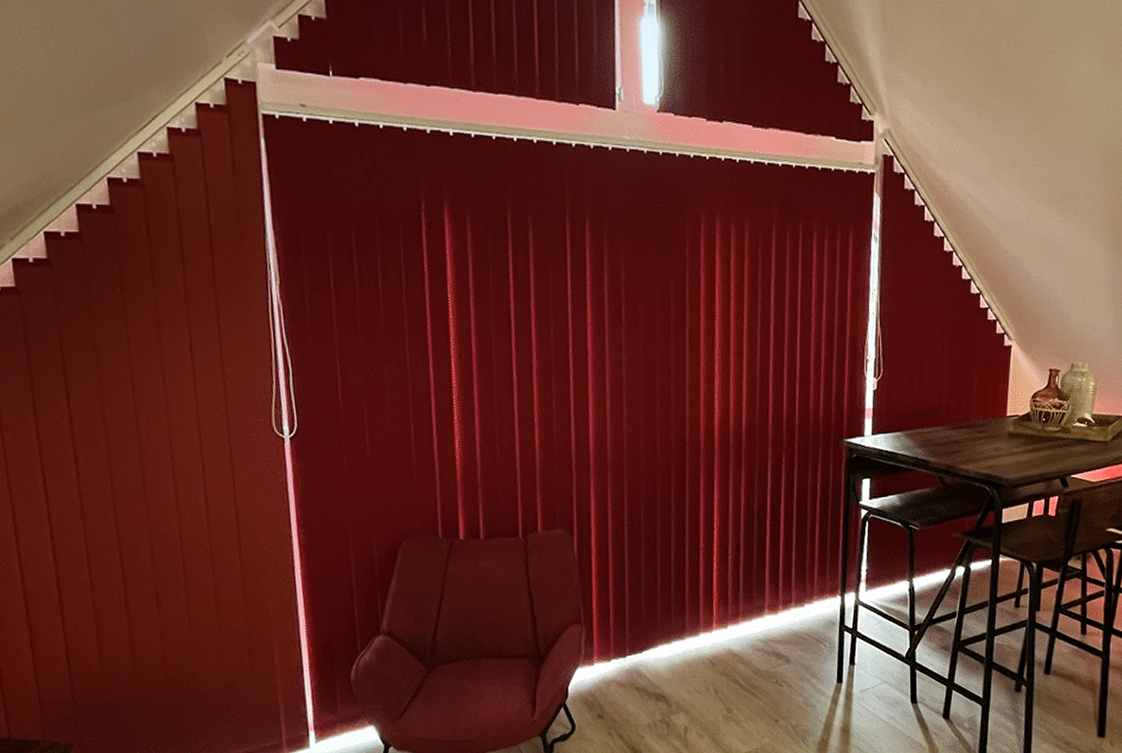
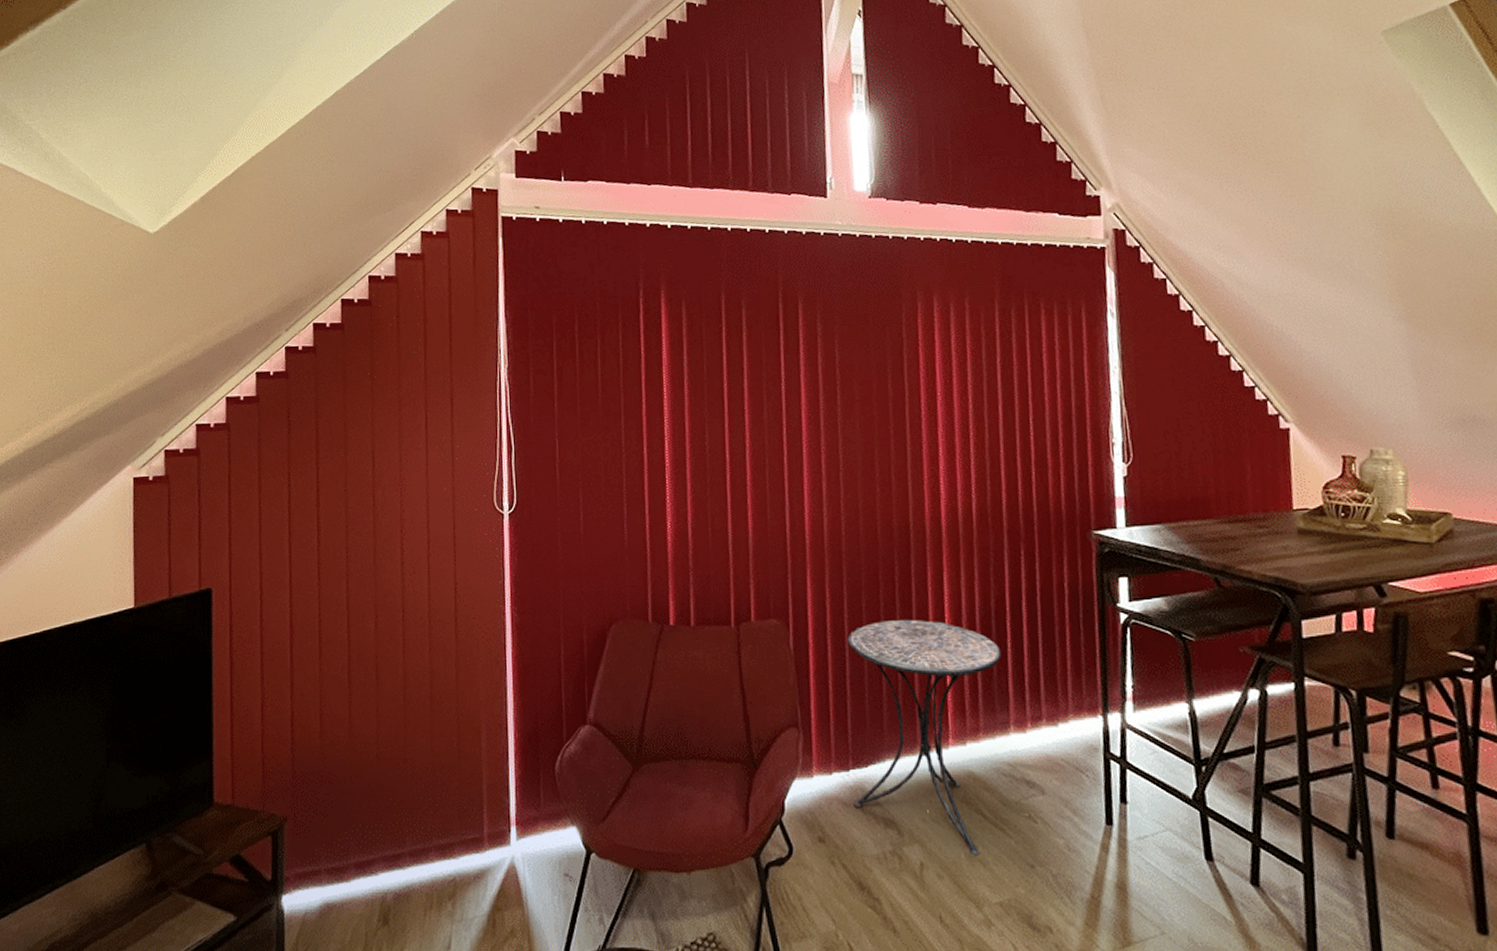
side table: none [627,523,761,717] -> present [847,619,1002,856]

